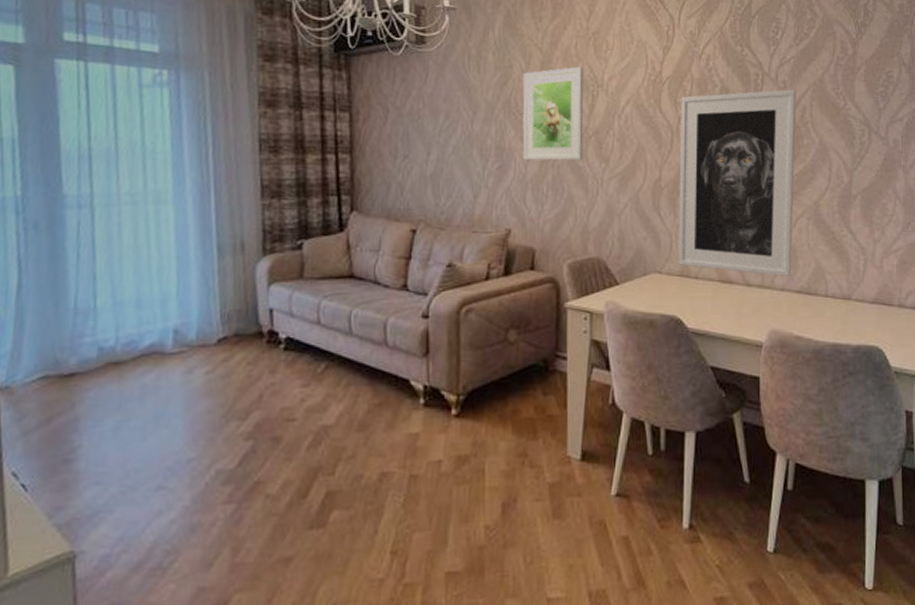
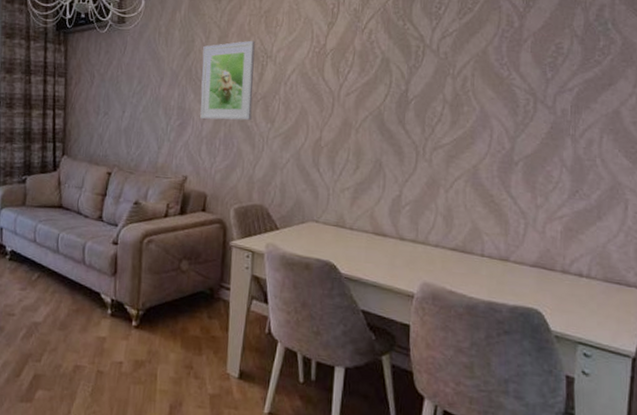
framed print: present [678,89,797,277] -> none [334,60,458,235]

